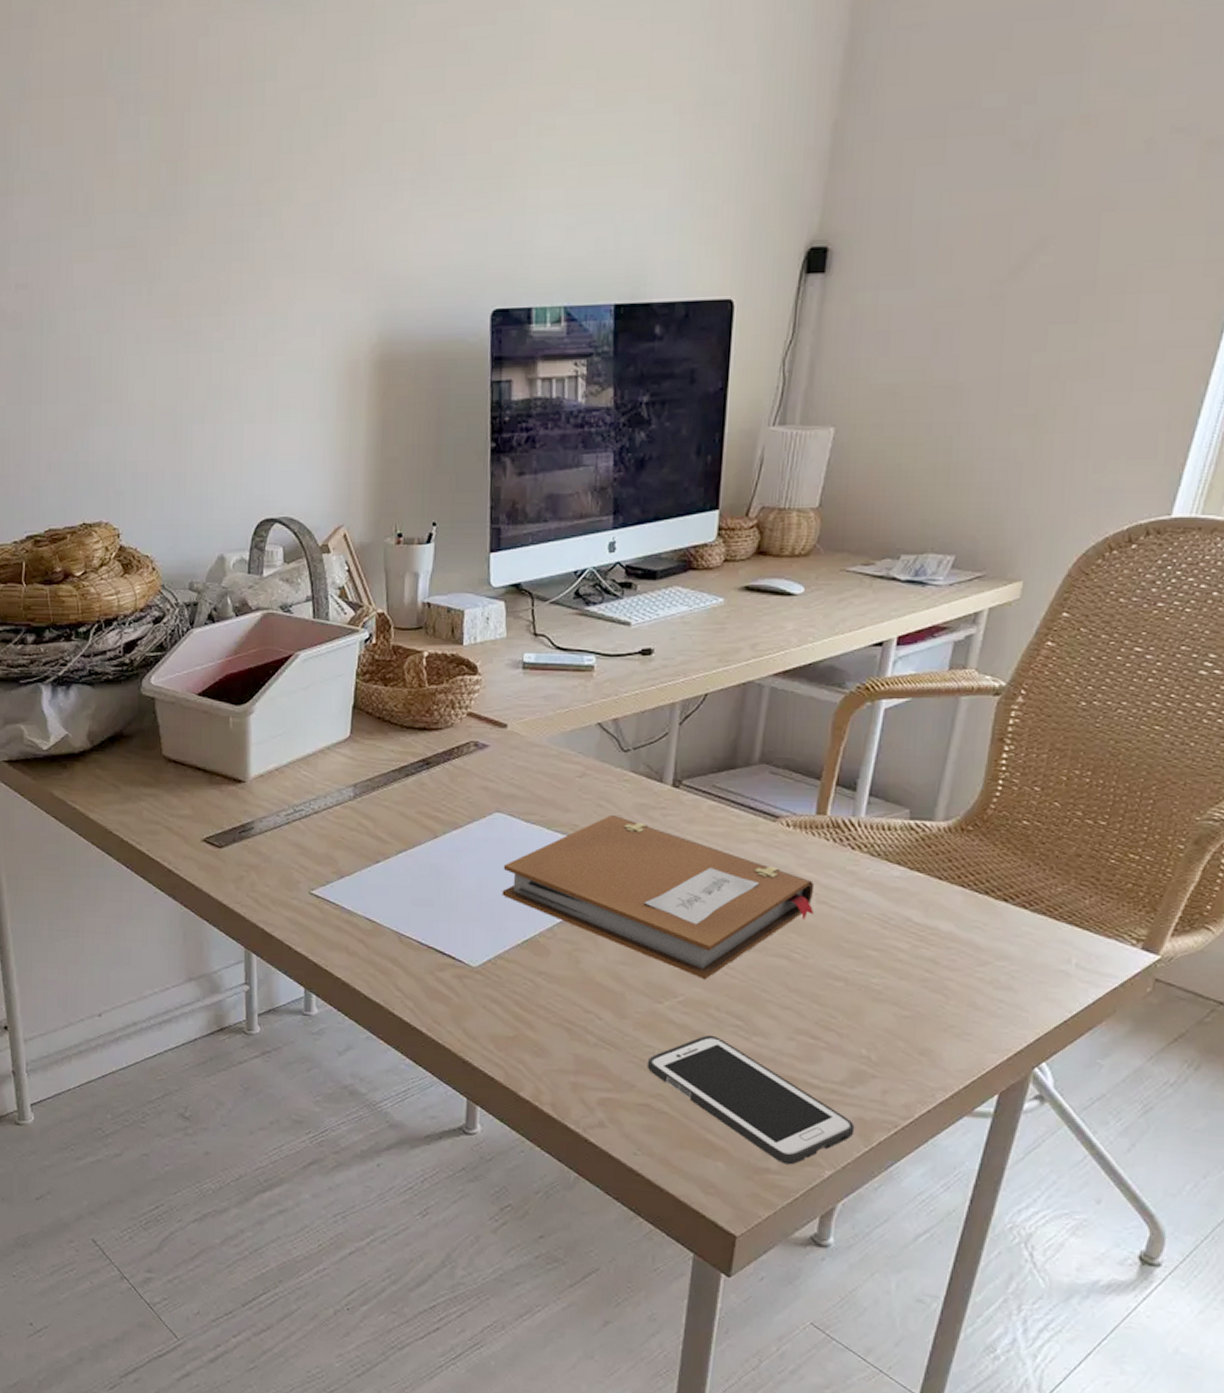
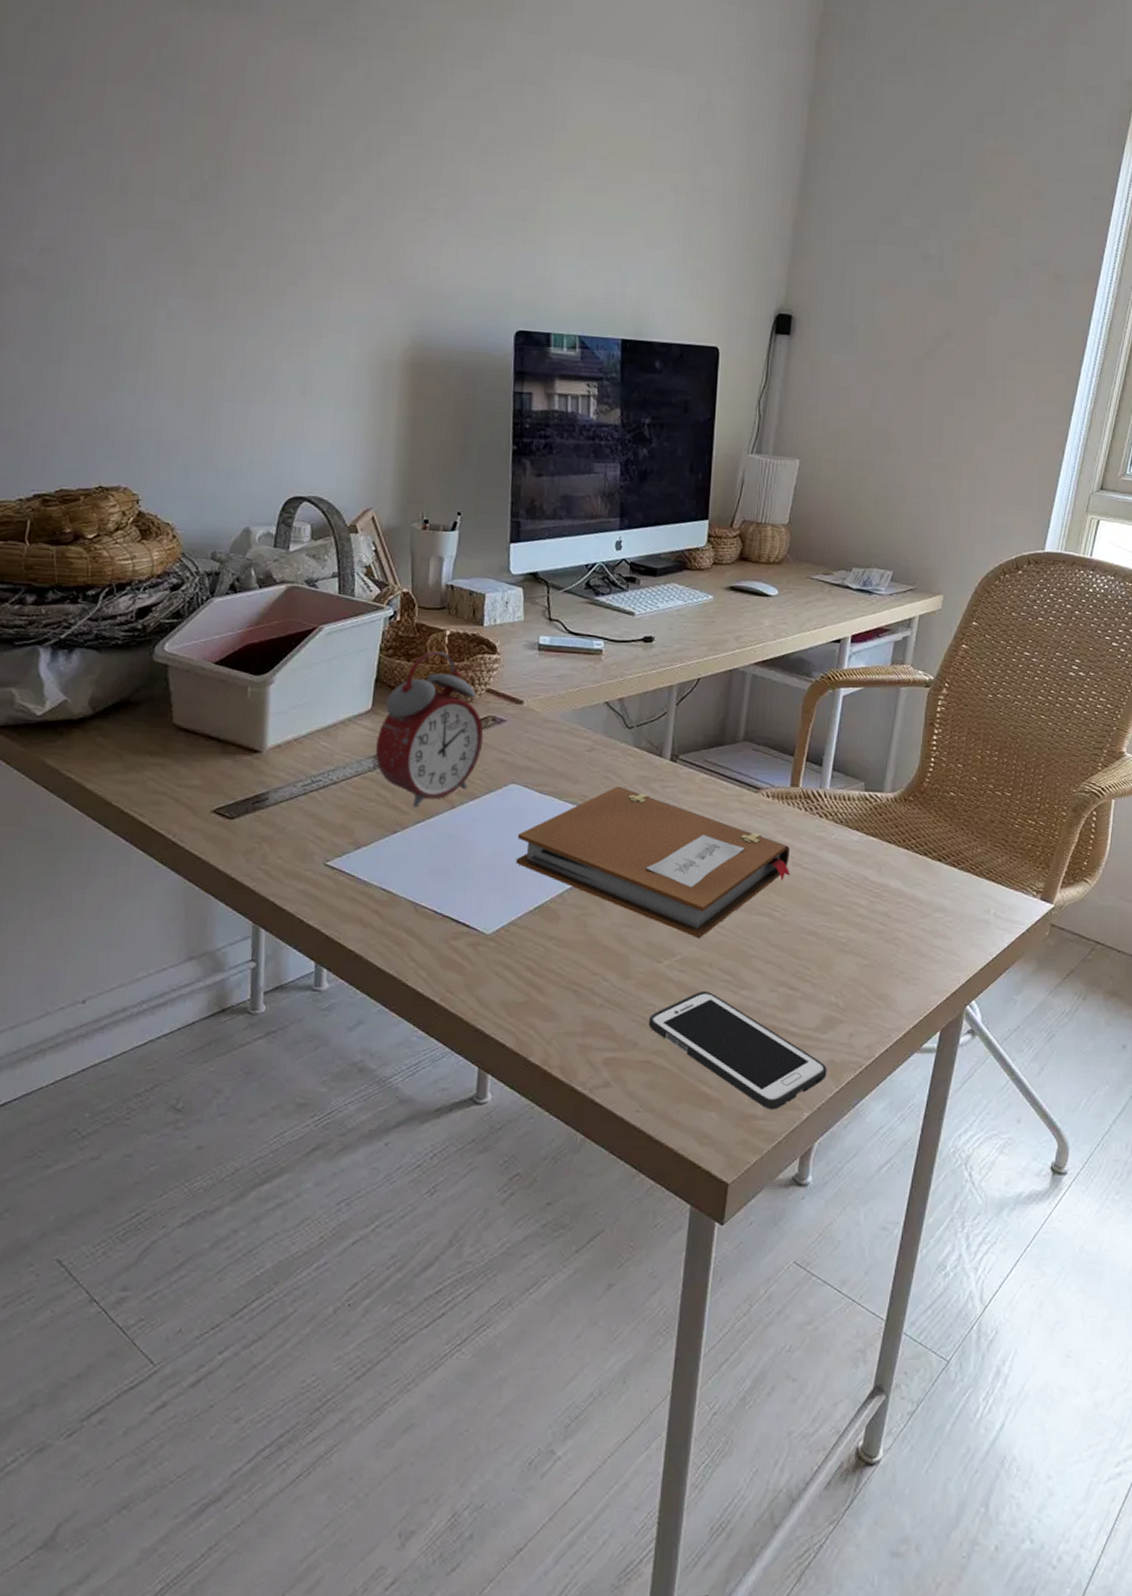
alarm clock: none [355,674,466,837] -> present [375,651,484,807]

